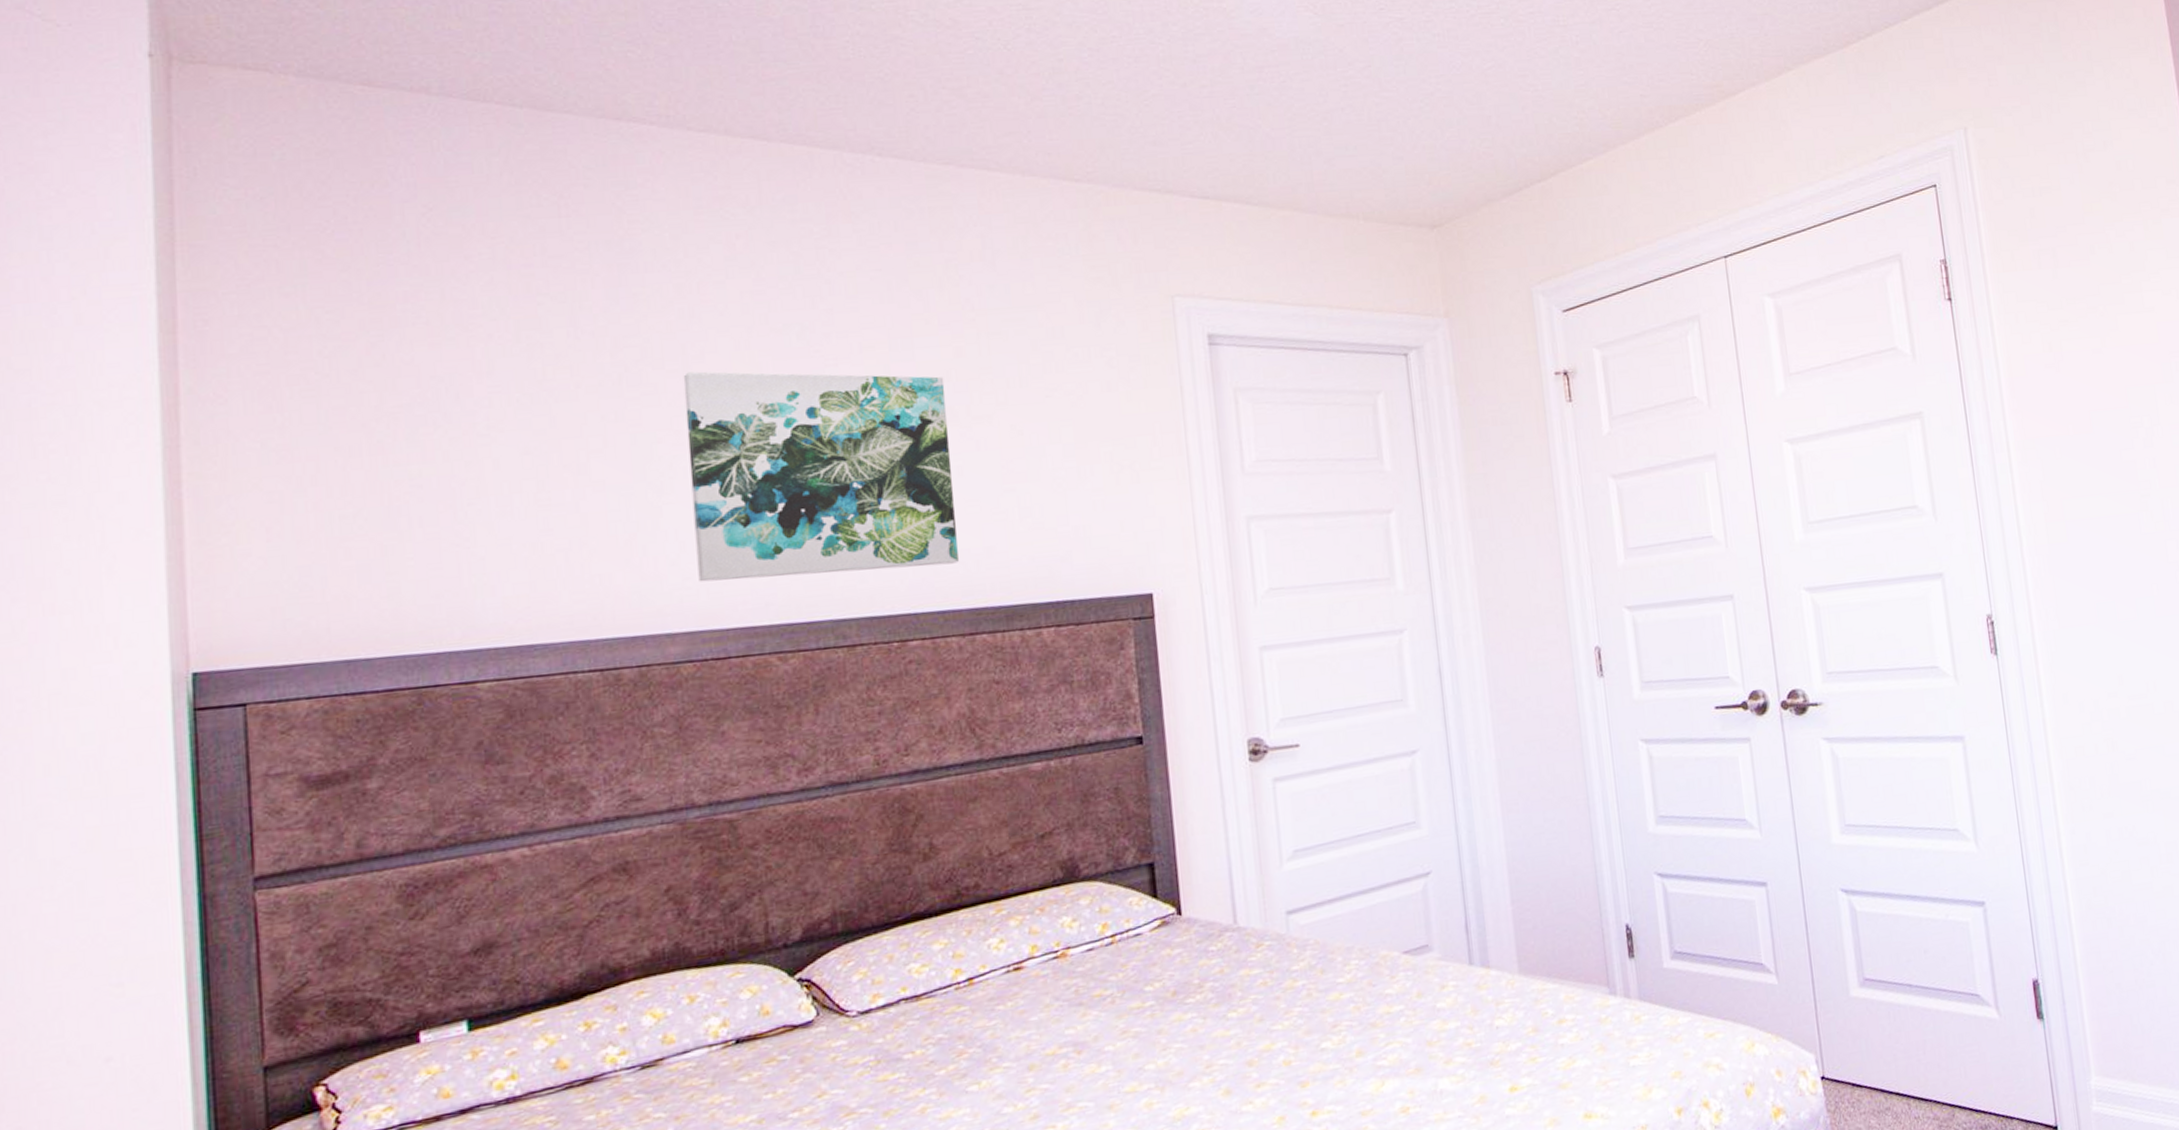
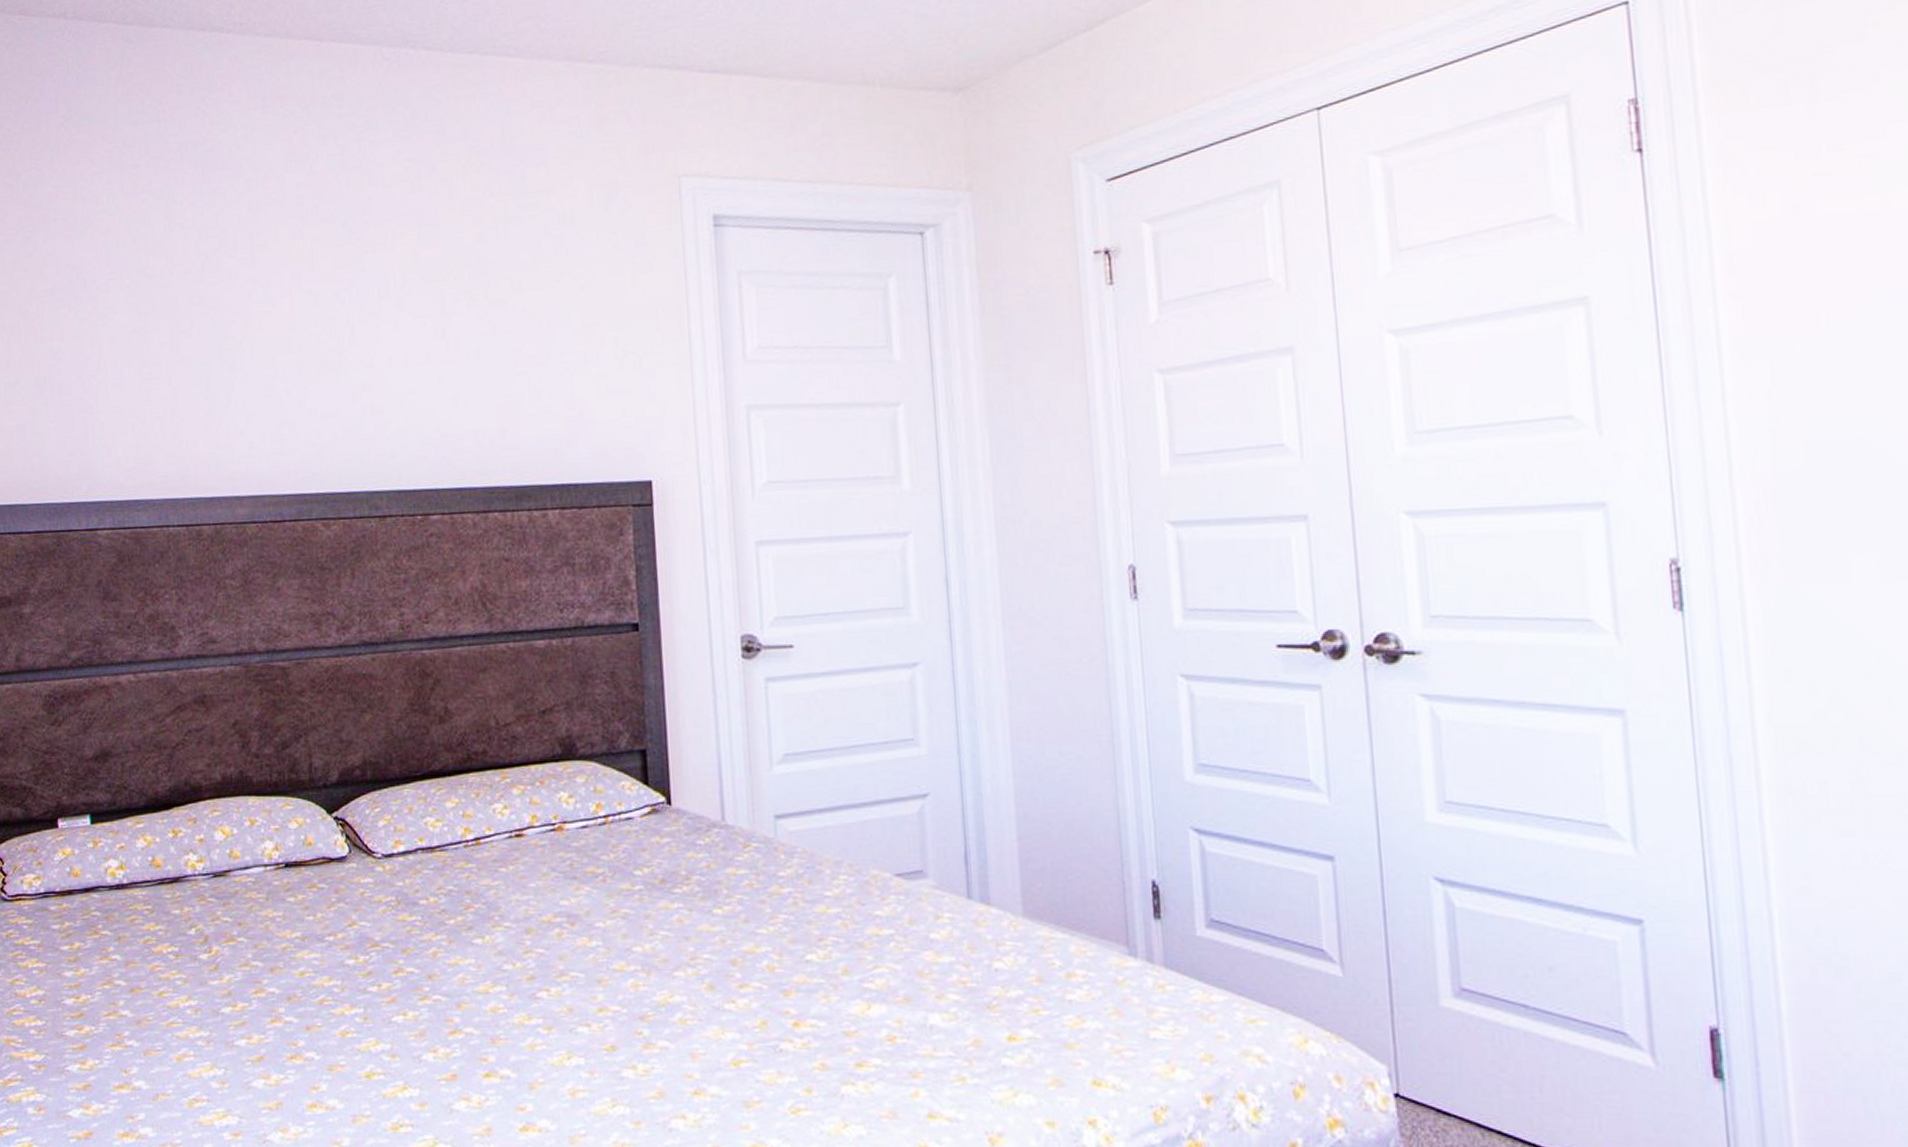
wall art: present [683,371,959,582] -> none [251,259,475,451]

